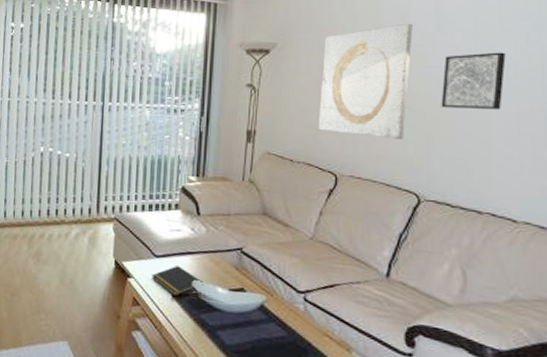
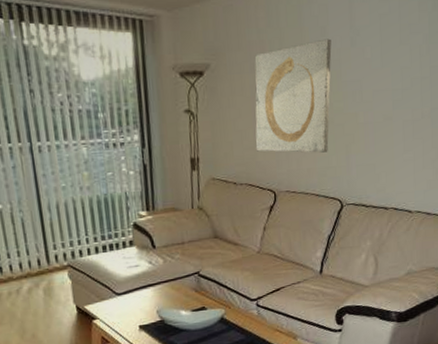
notepad: present [152,266,203,296] -> none [117,299,167,326]
wall art: present [441,52,506,109] -> none [356,64,404,120]

